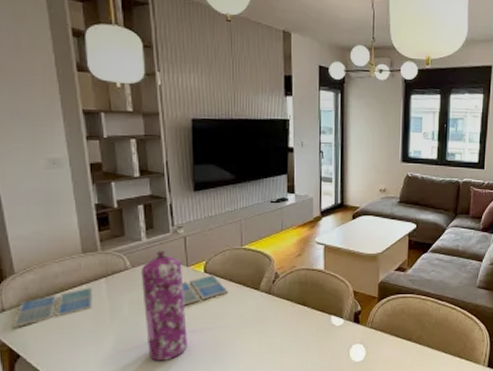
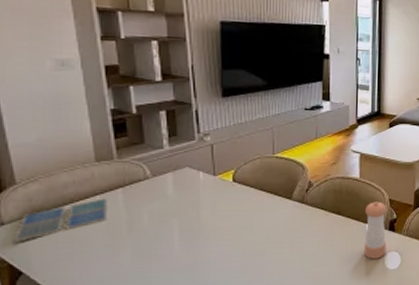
gas cylinder: present [140,251,187,361] -> none [162,159,214,274]
drink coaster: present [182,275,228,306] -> none [209,184,259,216]
pepper shaker: none [329,293,351,351] -> present [364,201,387,259]

